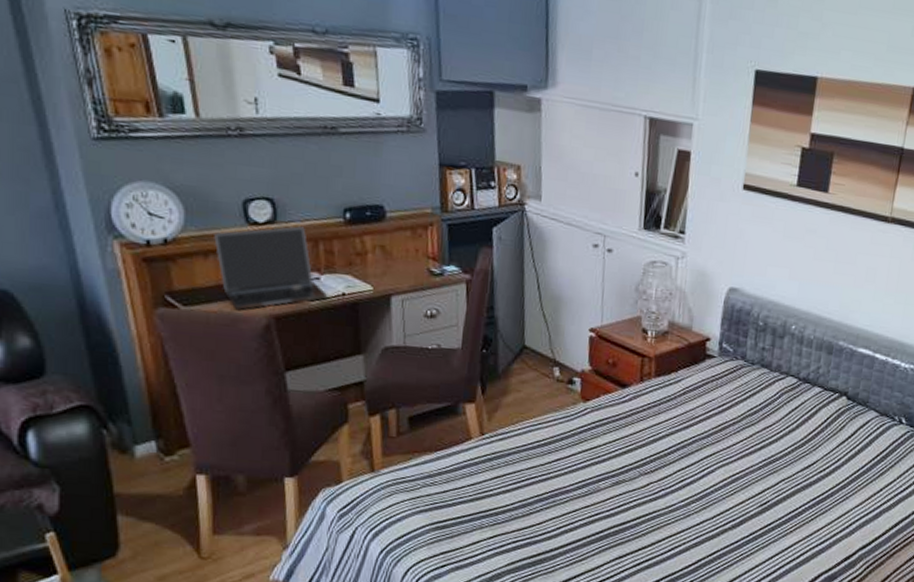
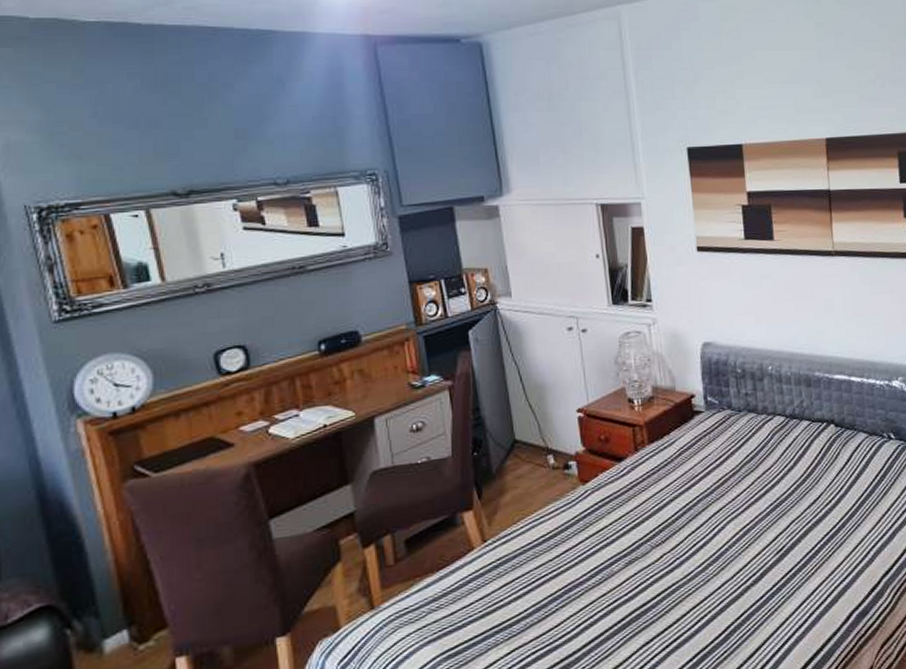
laptop: present [214,226,327,310] -> none [185,367,307,465]

